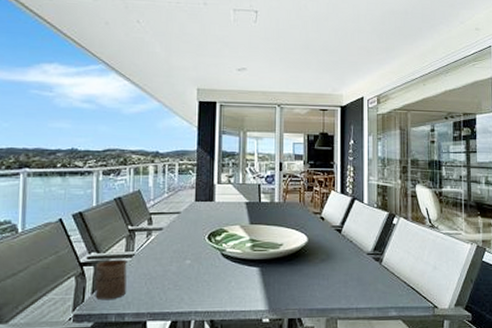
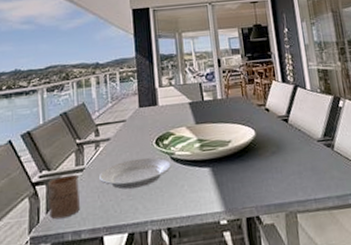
plate: none [147,251,222,279] -> present [98,157,173,190]

